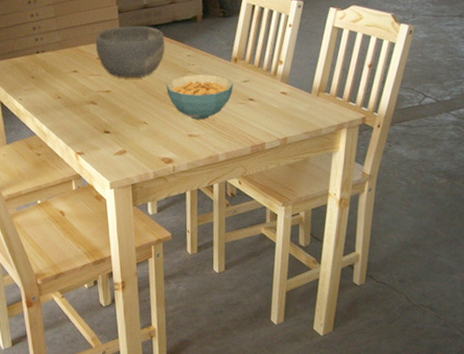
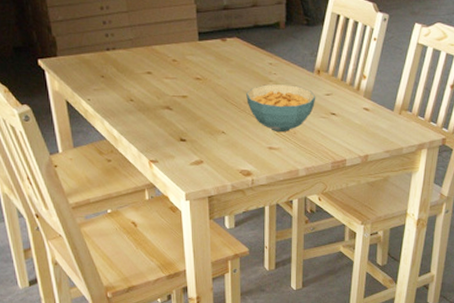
bowl: present [95,25,165,78] -> none [171,27,246,84]

